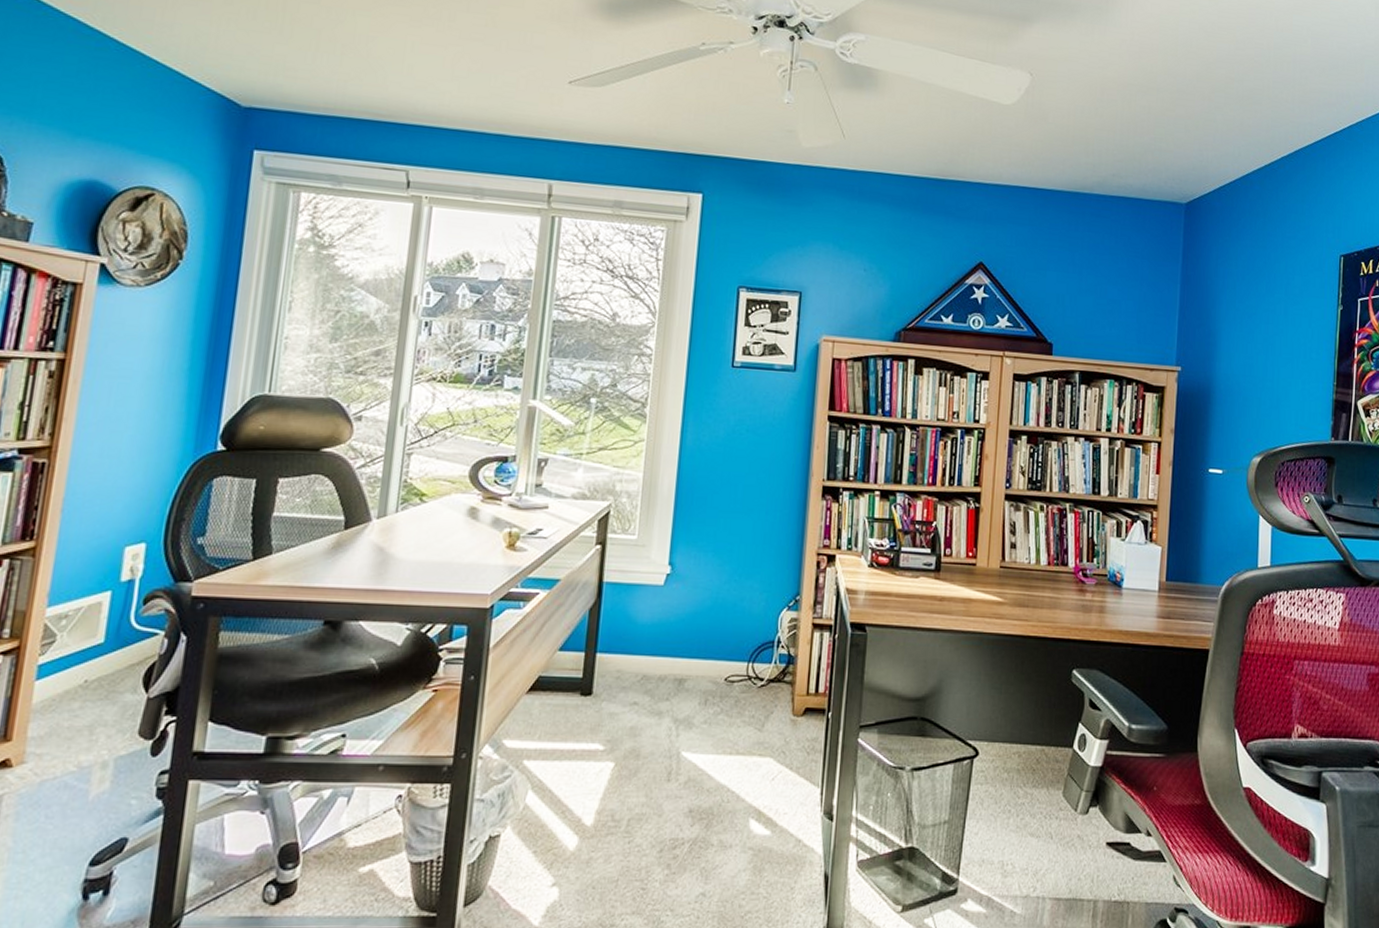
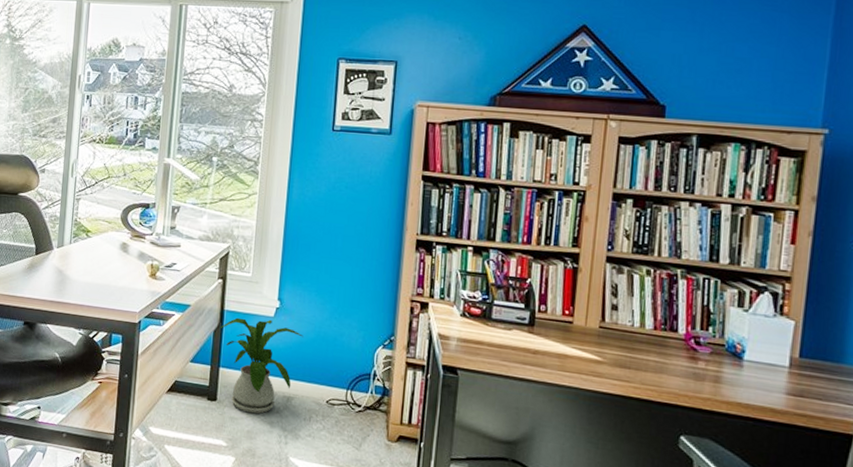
house plant: none [597,588,698,705] -> present [220,317,303,414]

